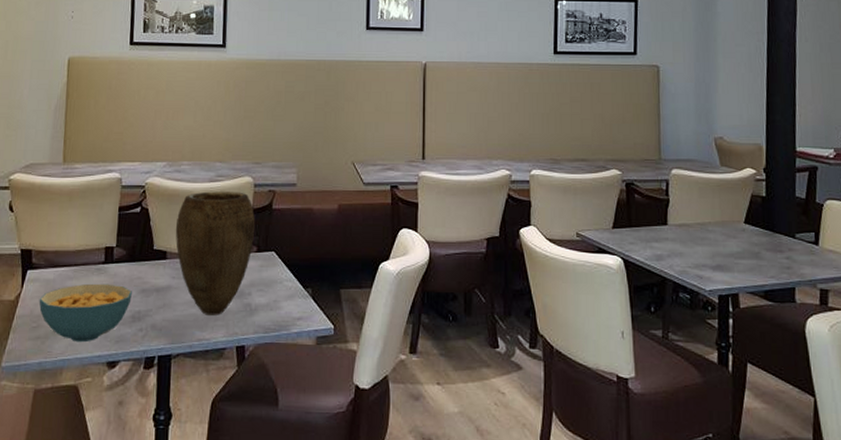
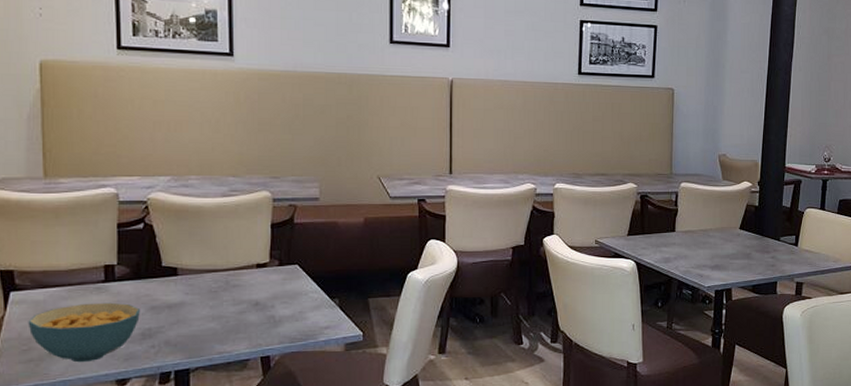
vase: present [175,191,256,315] -> none [186,206,276,329]

